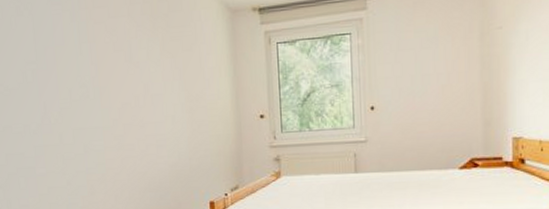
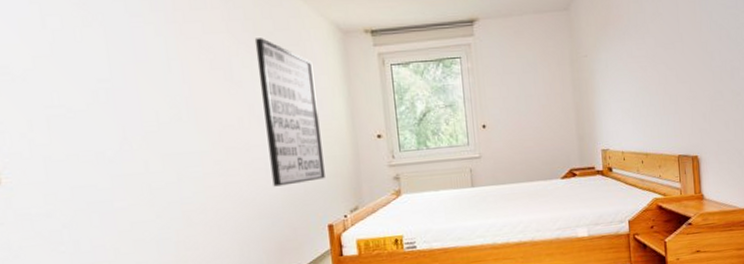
wall art: none [151,20,209,162] -> present [254,38,325,187]

